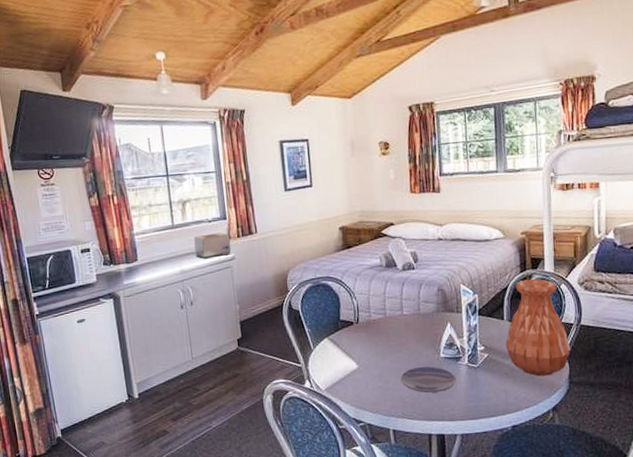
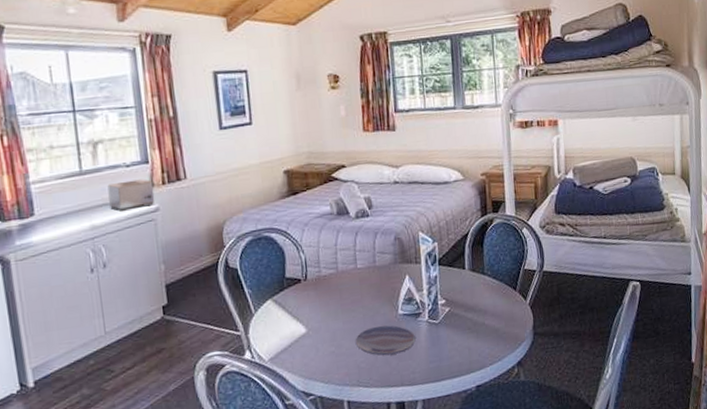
vase: present [505,278,571,376] -> none [467,223,535,329]

